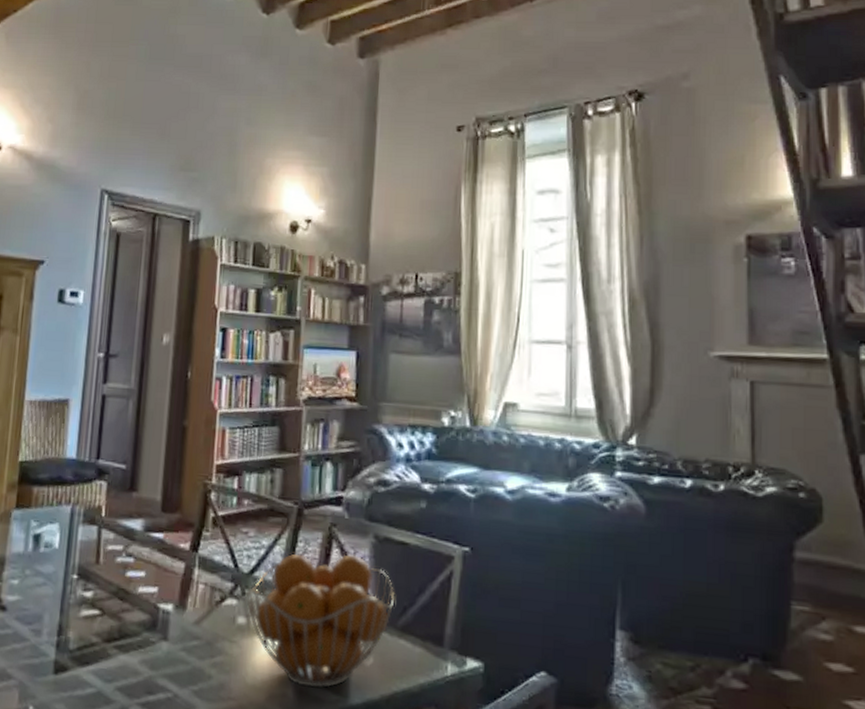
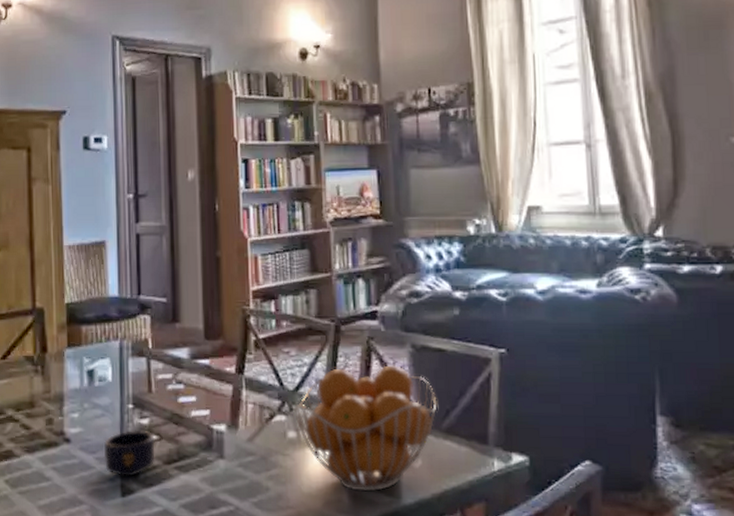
mug: none [40,602,97,653] -> present [104,430,155,477]

